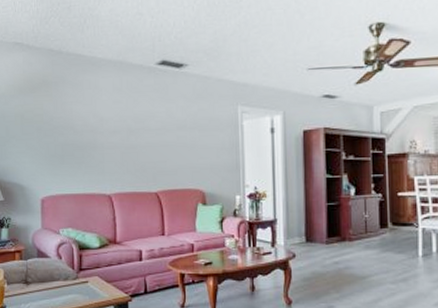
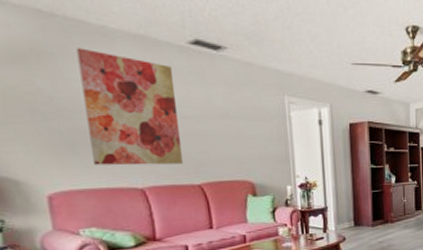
wall art: none [73,76,144,174] -> present [76,48,183,166]

